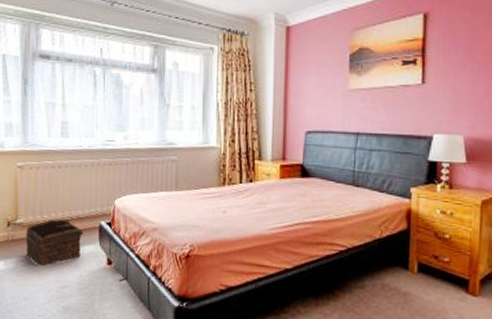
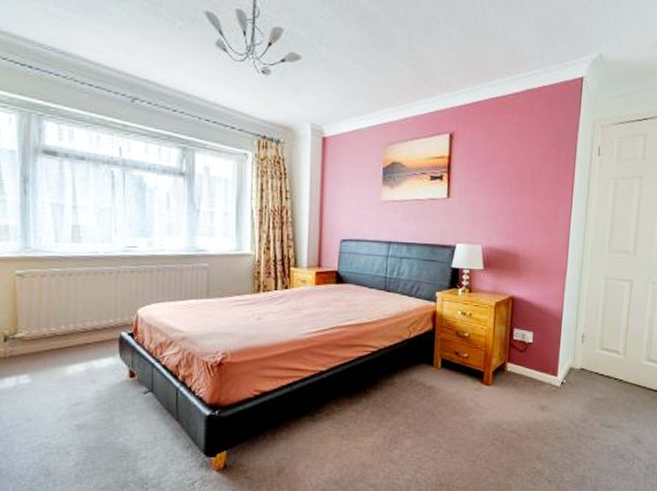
basket: present [26,219,83,267] -> none [28,331,101,384]

